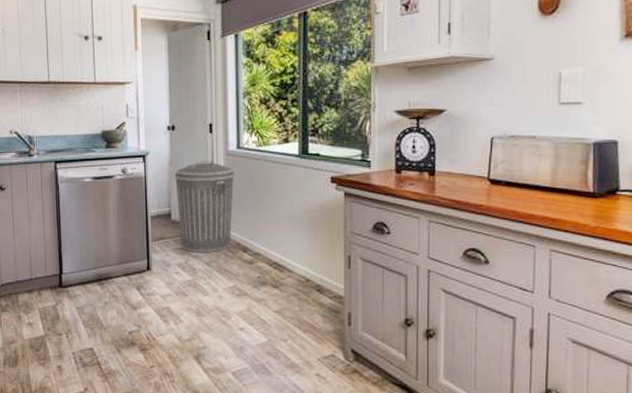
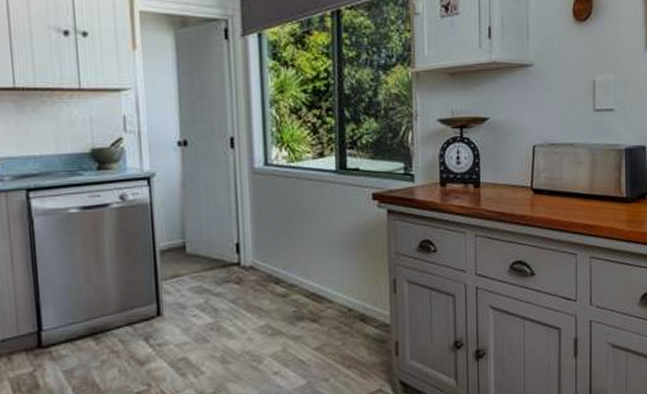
trash can: present [175,161,235,252] -> none [189,181,263,290]

